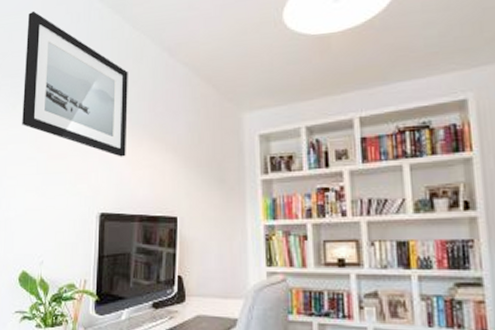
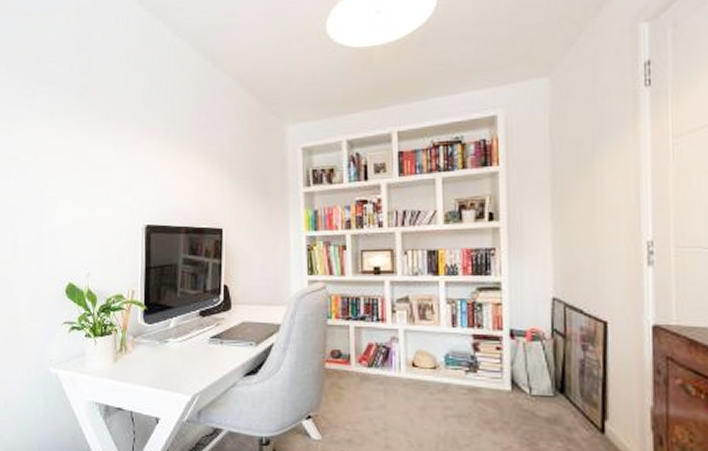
wall art: present [22,10,128,157] -> none [61,11,171,169]

